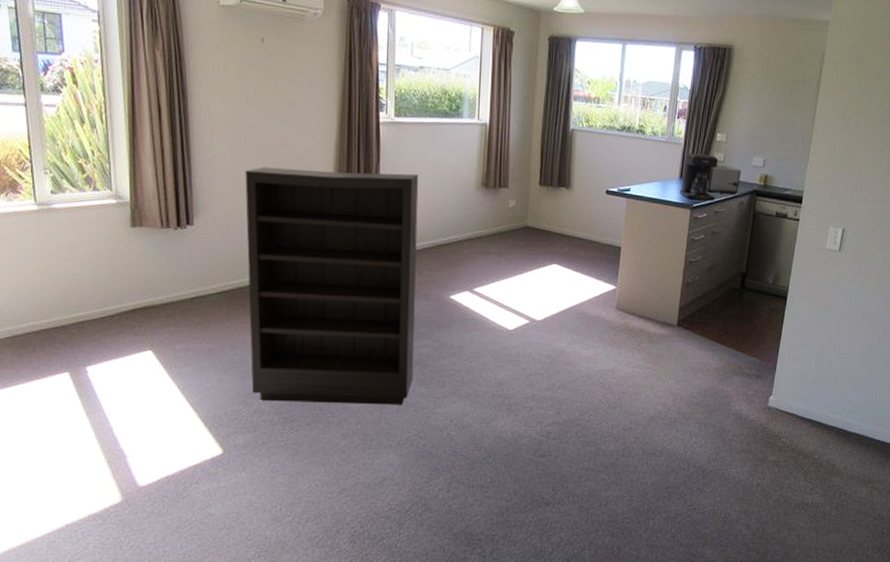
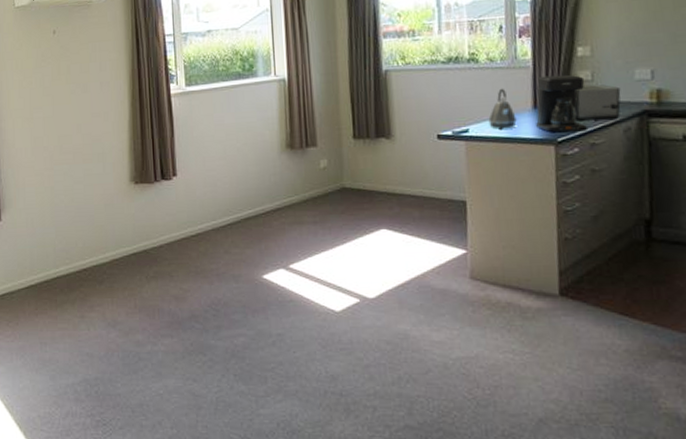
bookshelf: present [245,167,419,405] -> none [45,144,230,406]
kettle: none [646,158,667,192] -> present [488,88,517,130]

